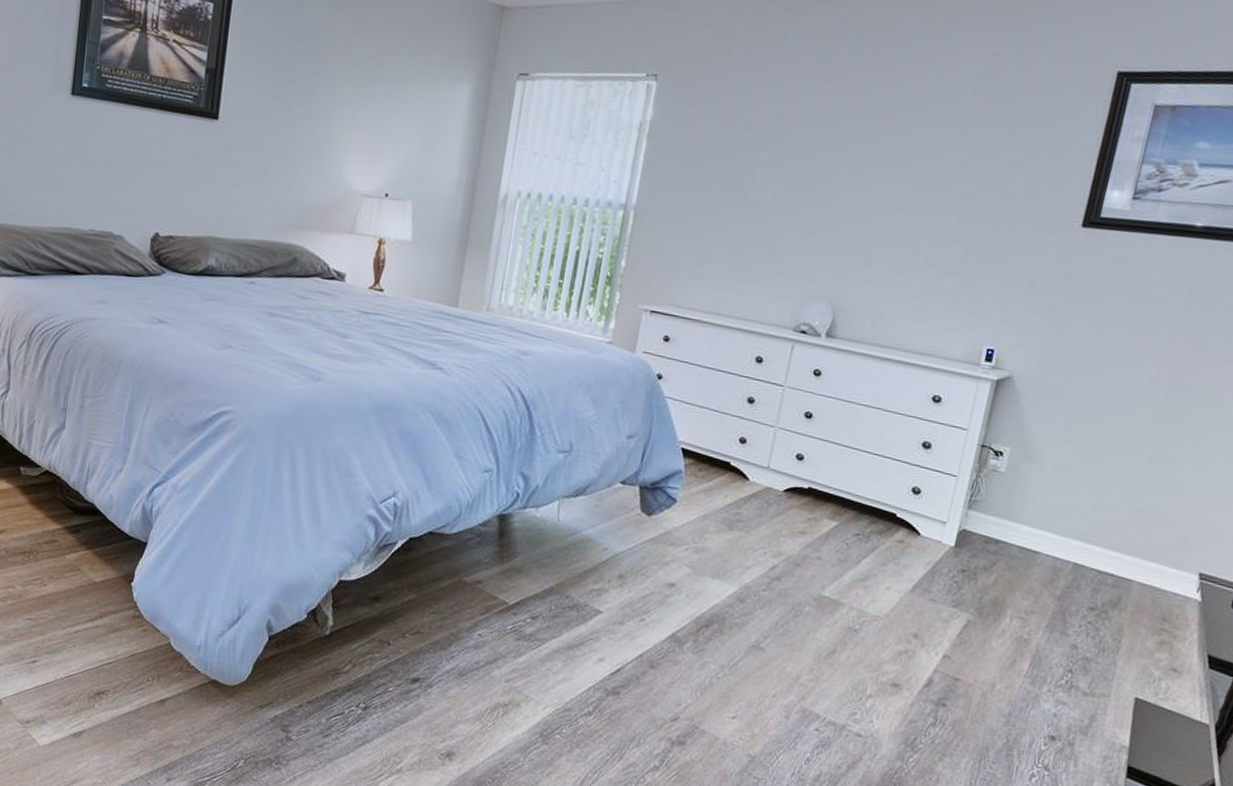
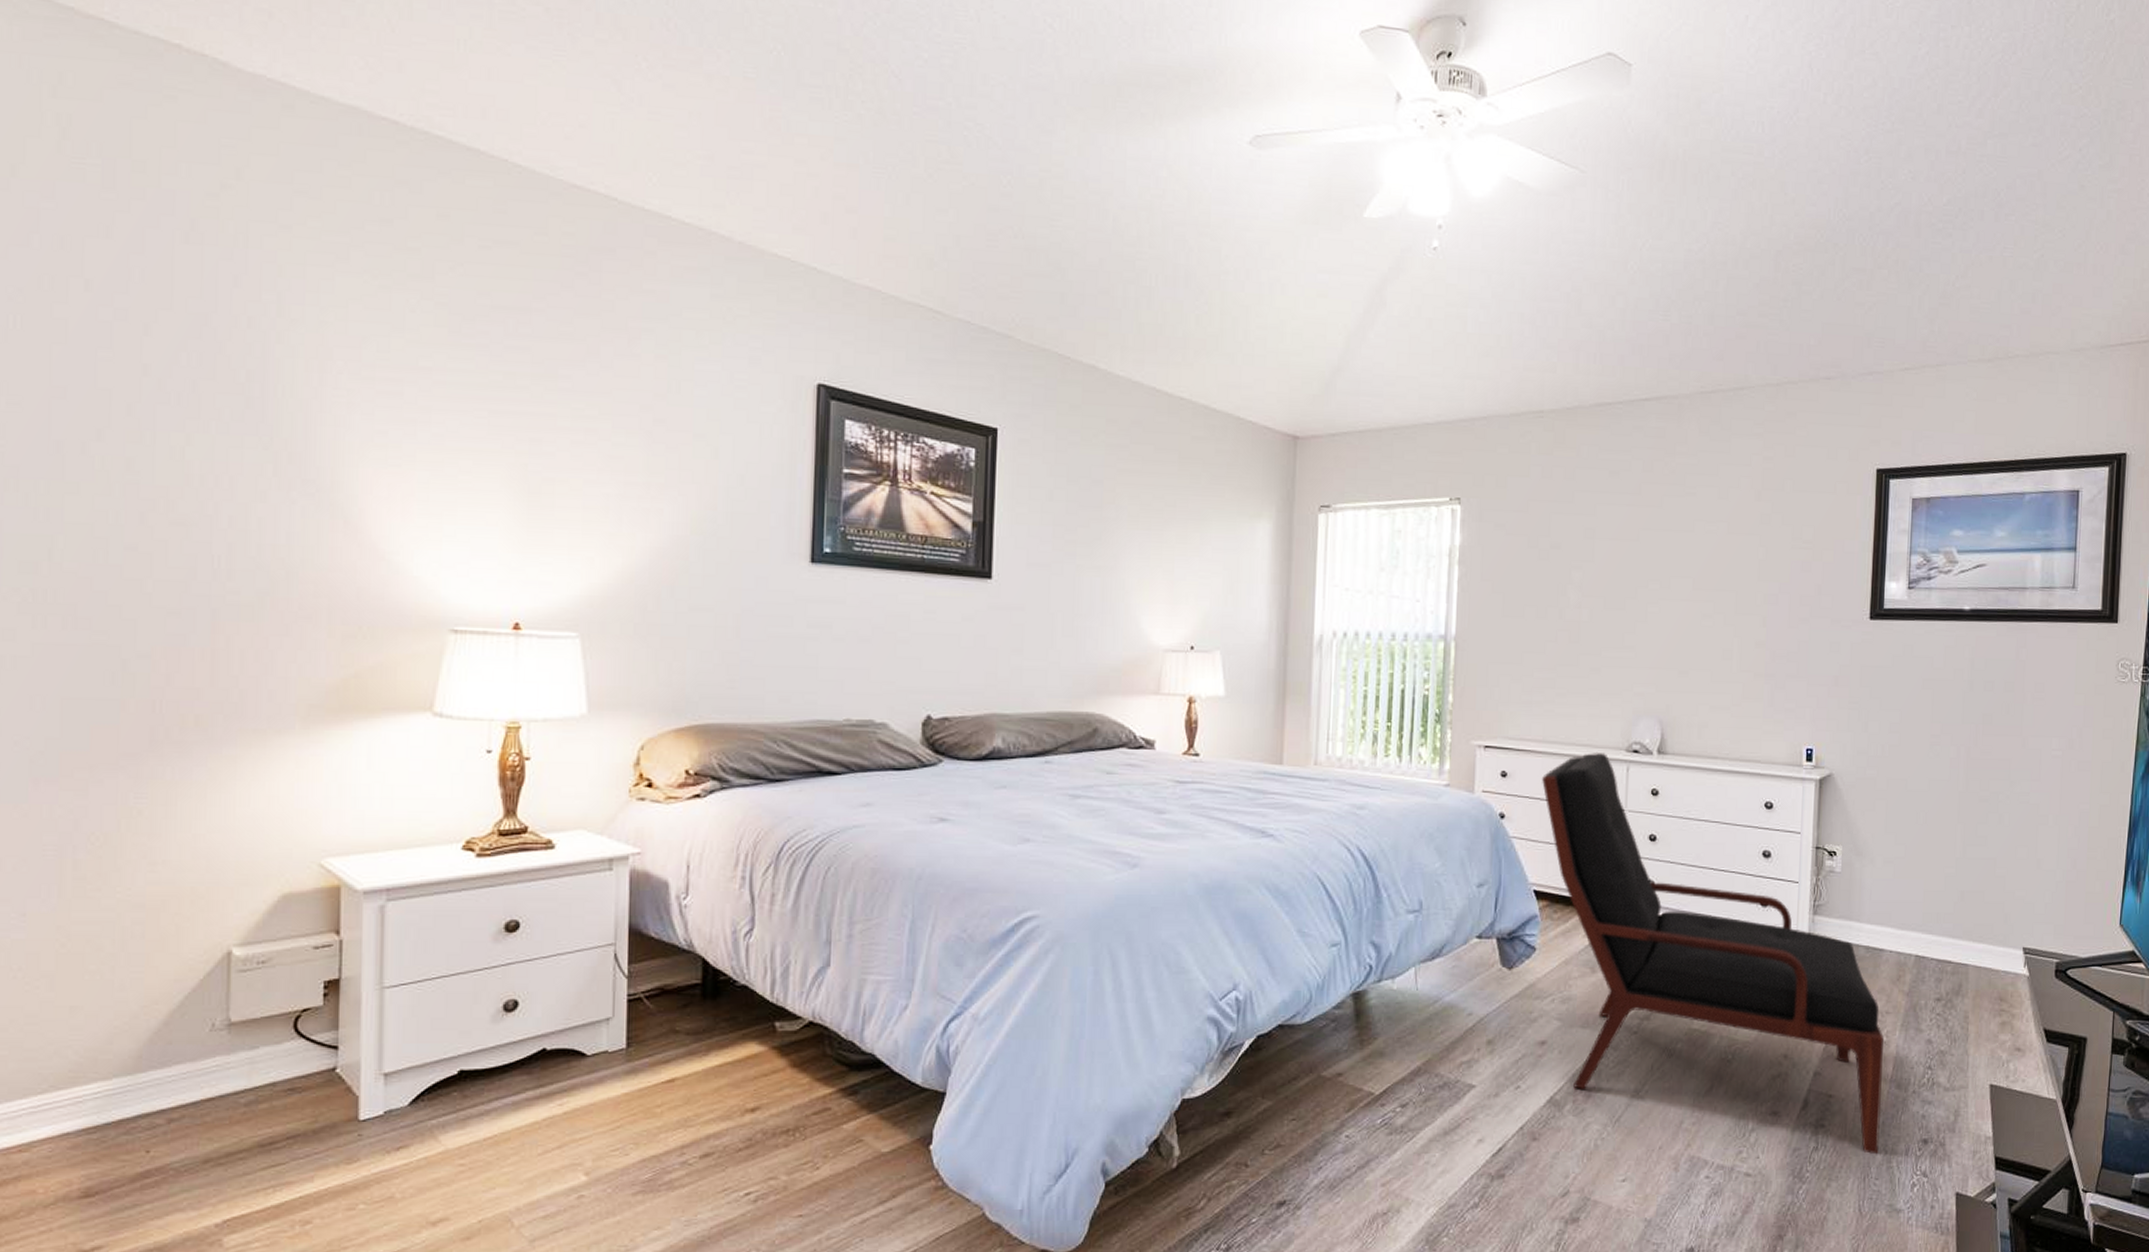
armchair: none [696,328,1025,741] -> present [1542,753,1885,1155]

